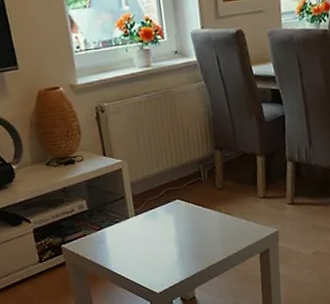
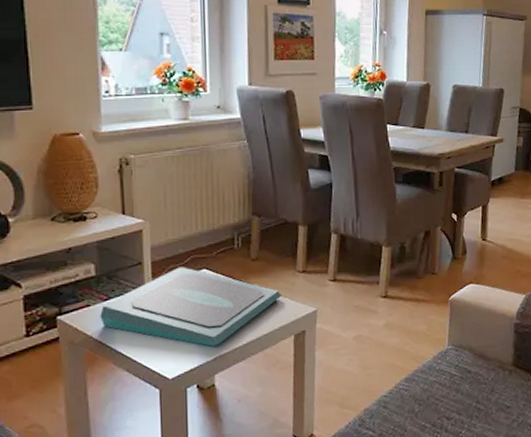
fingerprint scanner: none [95,198,247,265] -> present [100,267,282,347]

